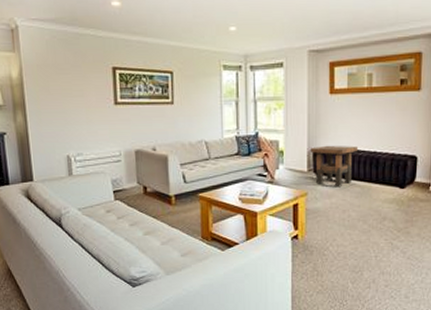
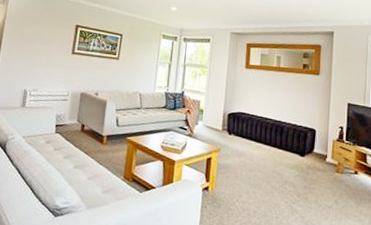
side table: present [310,145,359,186] -> none [225,109,267,147]

